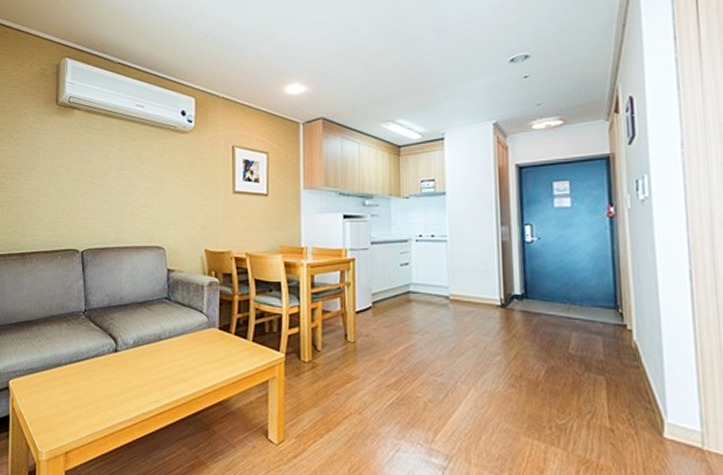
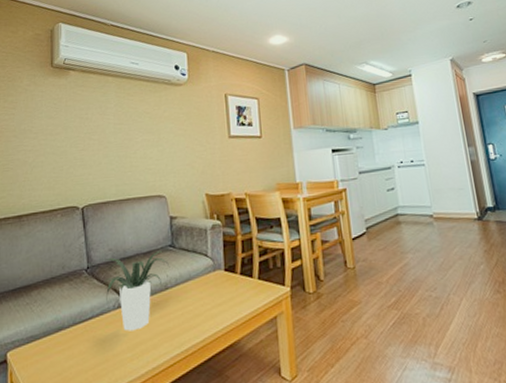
potted plant: none [92,303,165,376] -> present [95,251,170,331]

